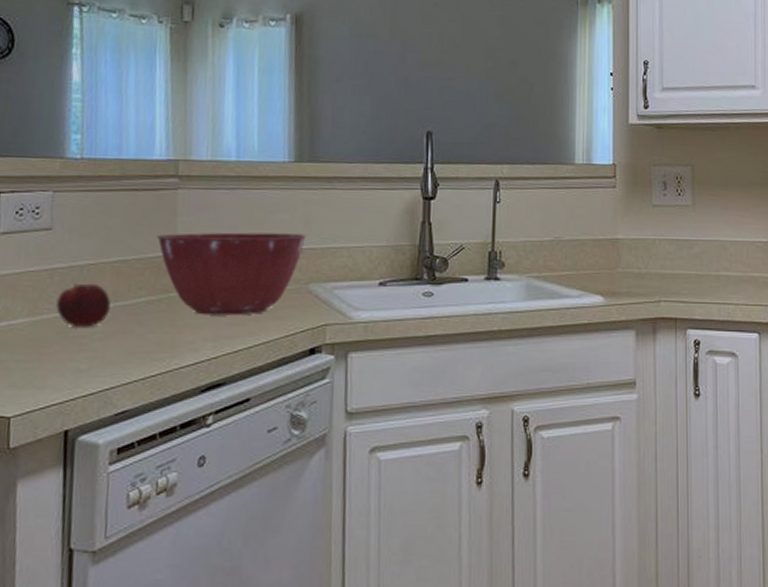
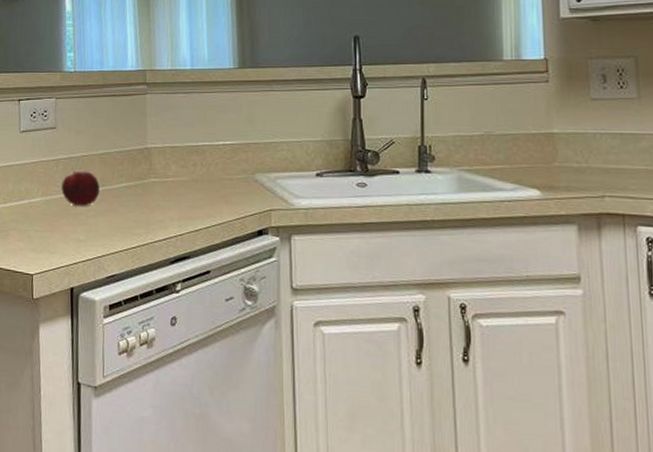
mixing bowl: present [157,232,307,316] -> none [132,129,252,200]

